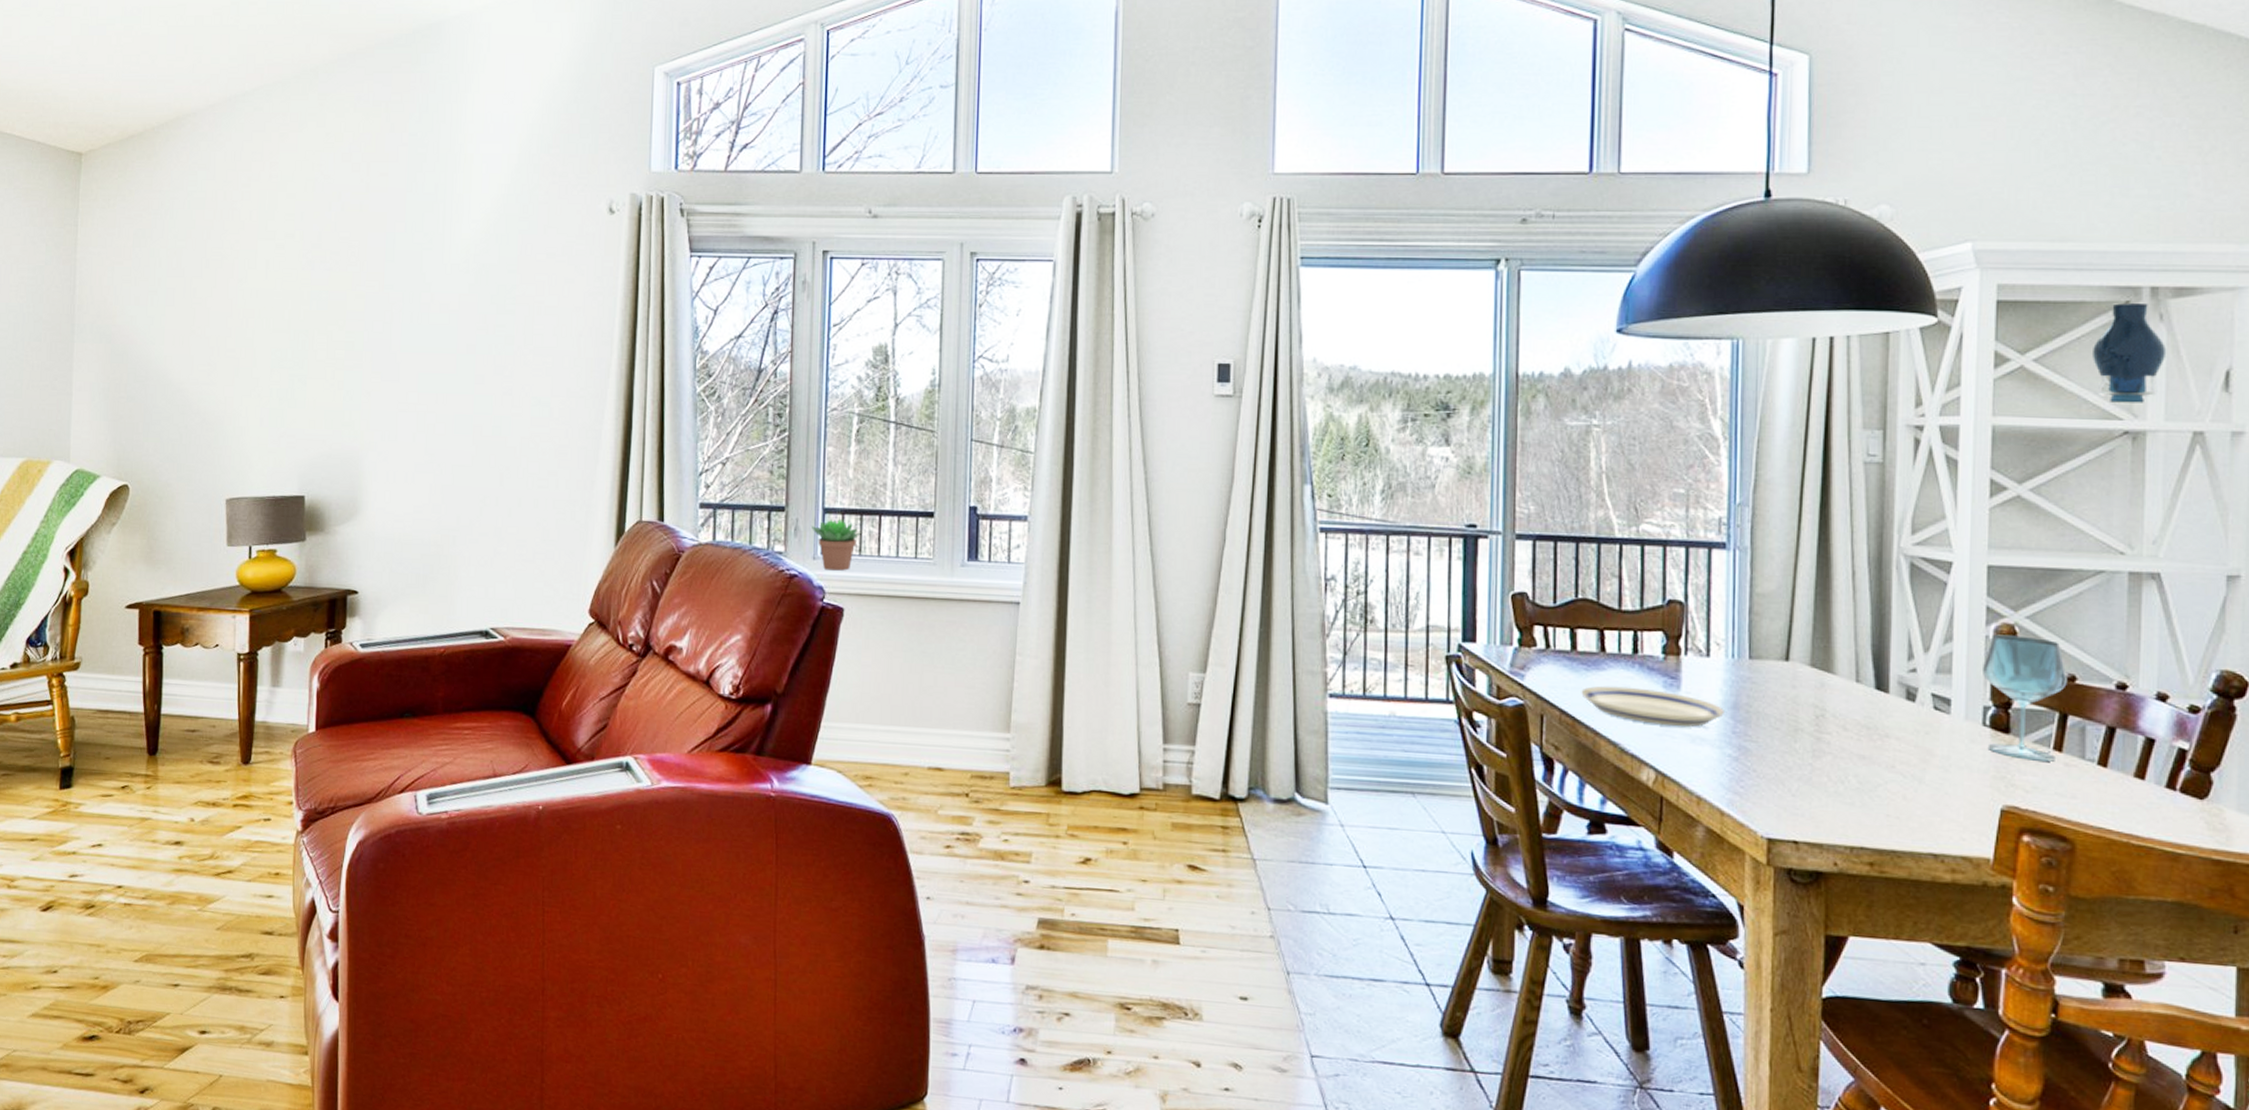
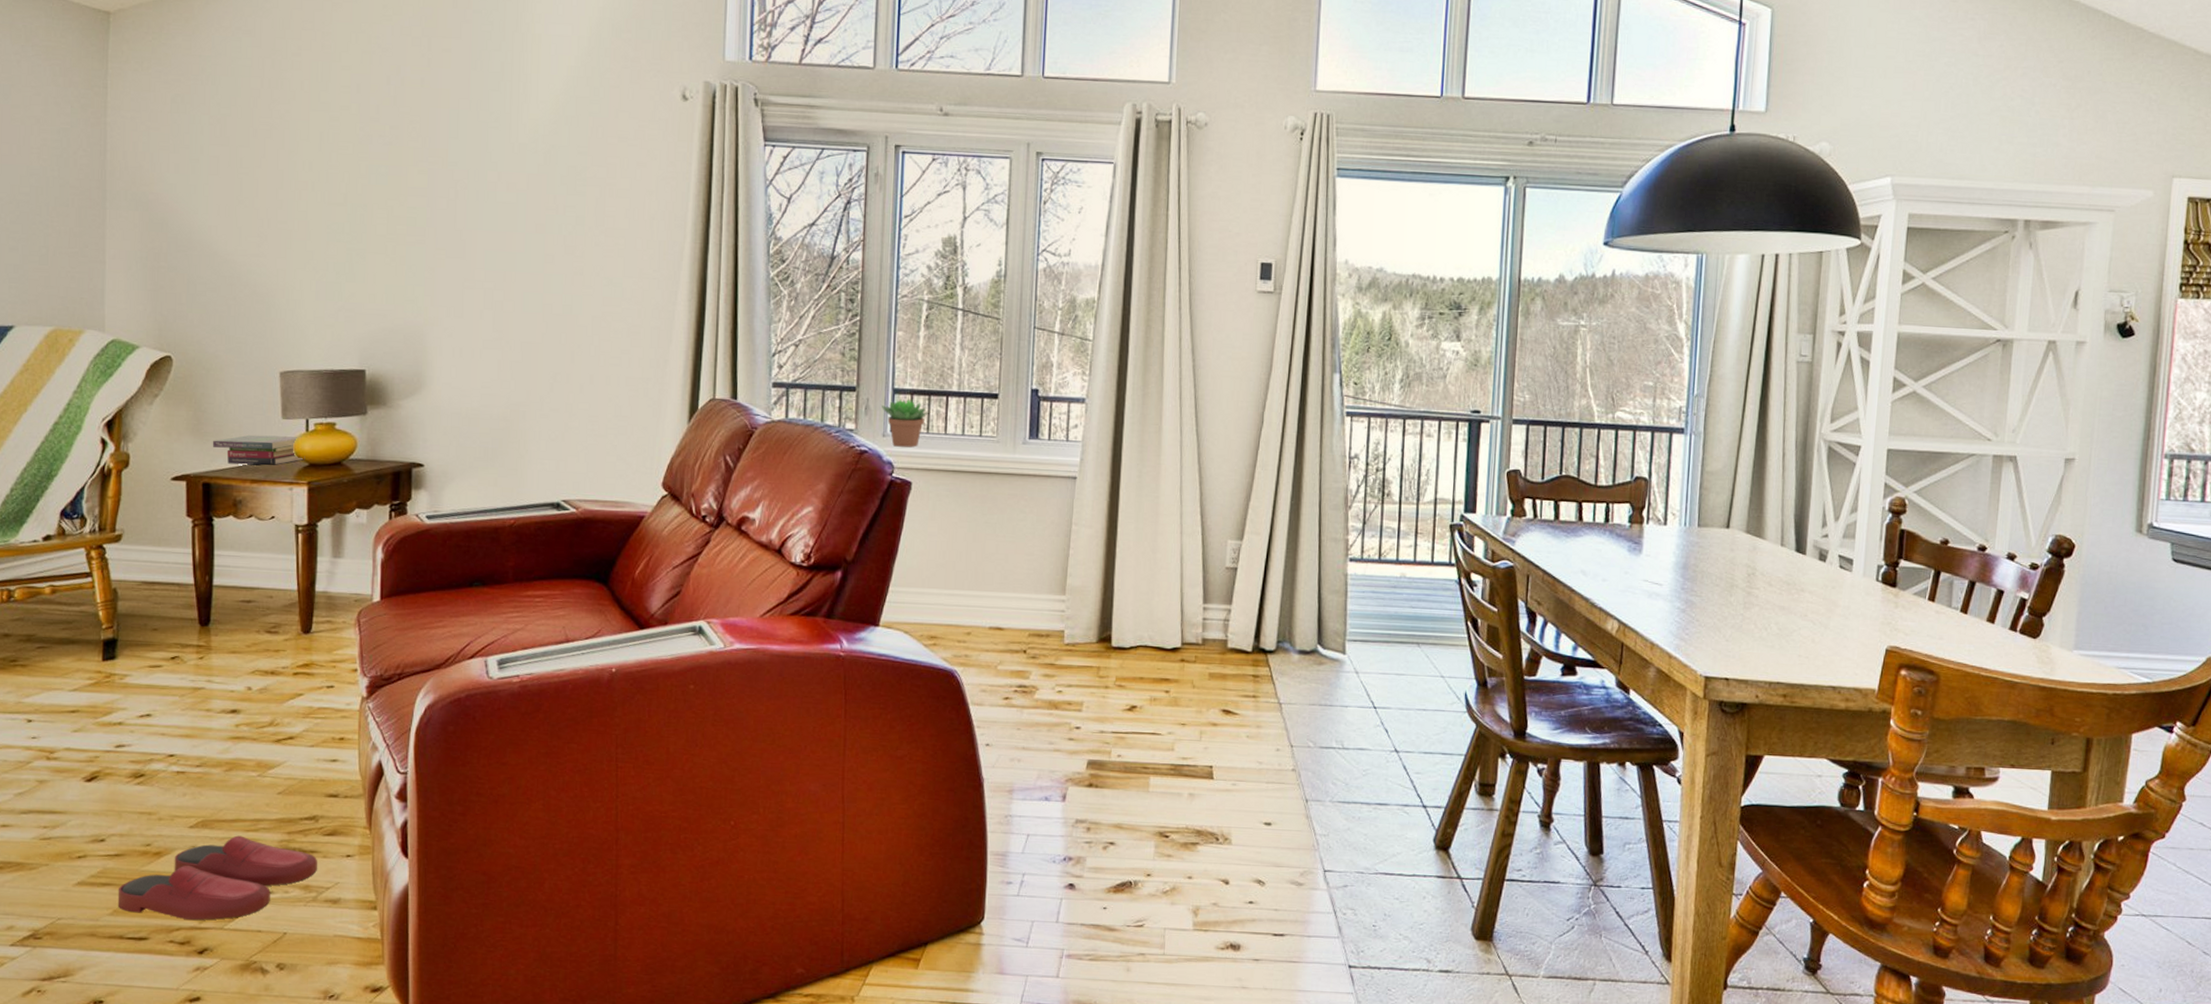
slippers: none [67,971,252,1059] -> present [117,835,317,921]
books: none [163,562,248,594] -> present [212,434,305,466]
plate: present [1581,685,1724,727] -> none [1561,550,1676,584]
wine glass: present [1981,634,2067,762] -> none [1878,506,1942,610]
vase: present [2093,303,2165,403] -> none [1977,233,2032,317]

